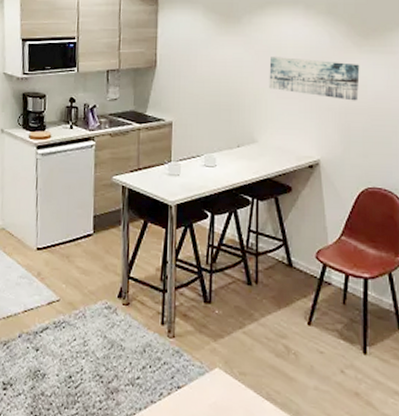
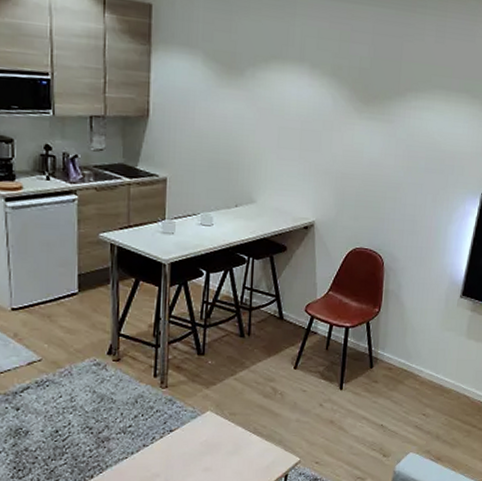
wall art: present [269,57,360,101] -> none [270,116,358,167]

